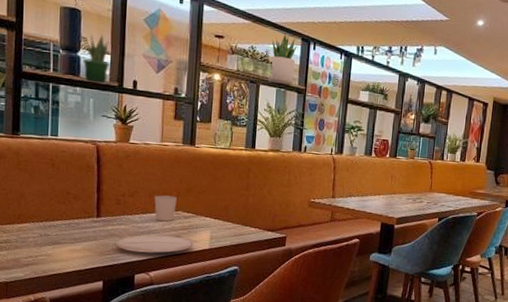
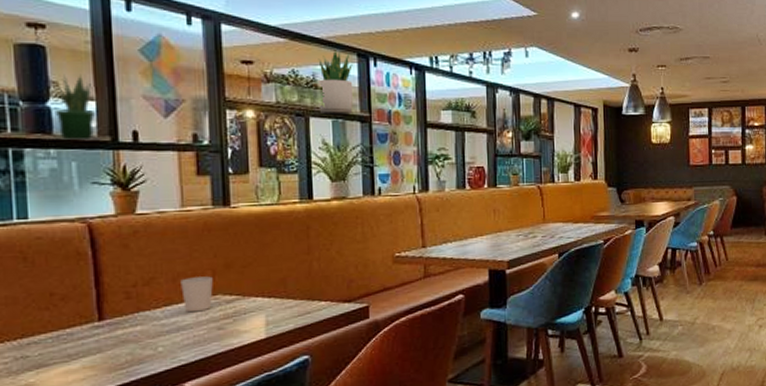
plate: present [115,235,194,254] -> none [130,329,244,360]

